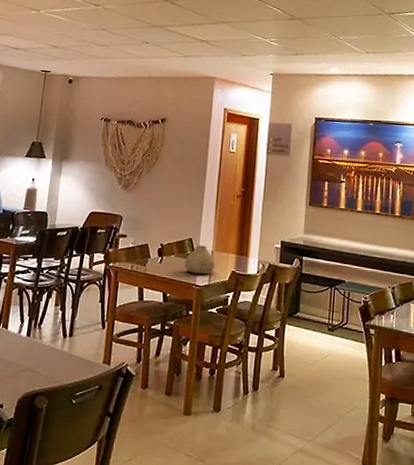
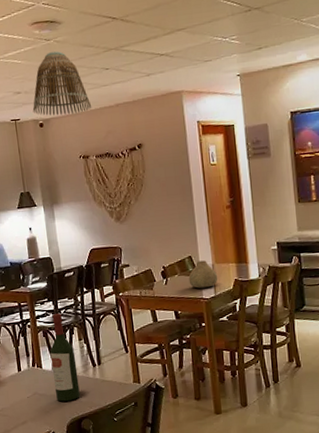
wine bottle: none [15,272,48,372] -> present [50,313,80,402]
lamp shade: none [65,17,125,78] -> present [32,51,92,116]

